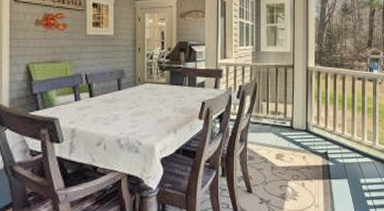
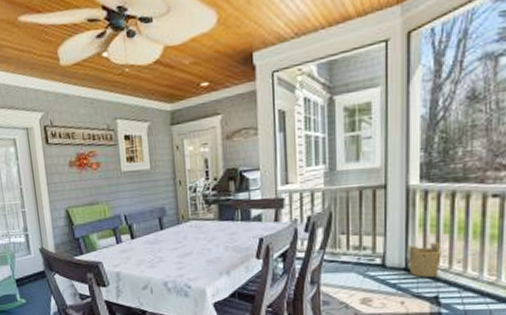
bucket: none [307,111,329,137] -> present [407,243,442,277]

